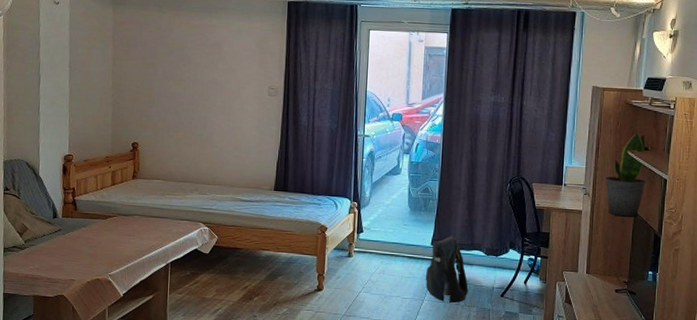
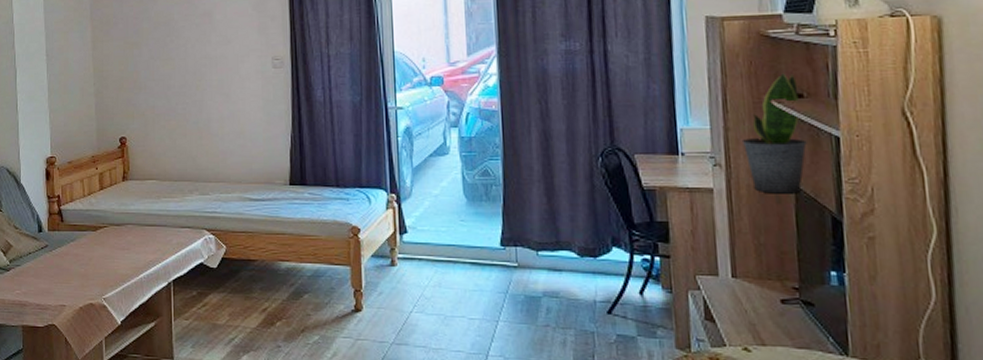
backpack: present [425,234,468,303] -> none [497,230,560,324]

